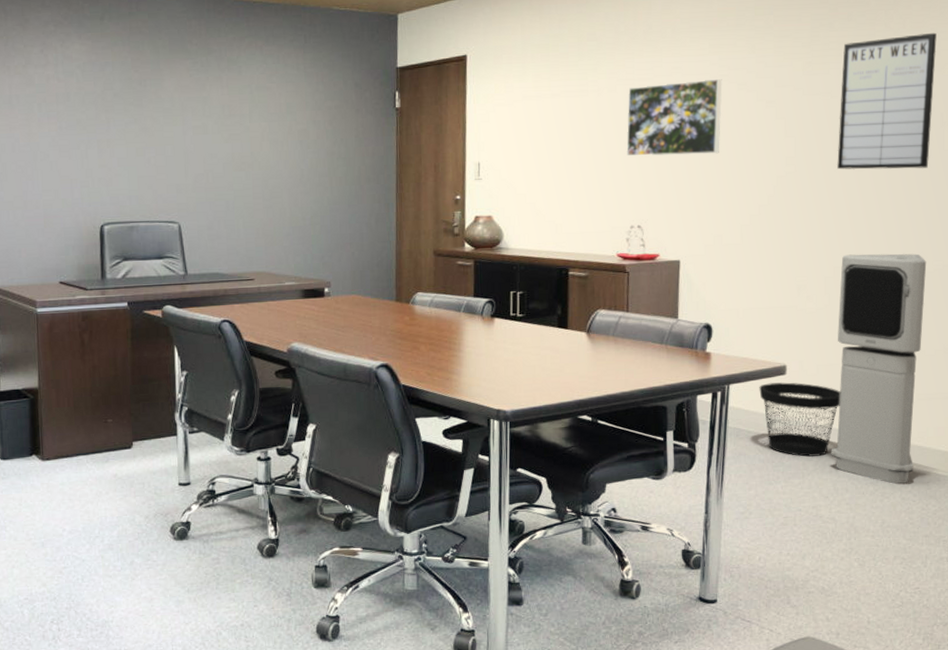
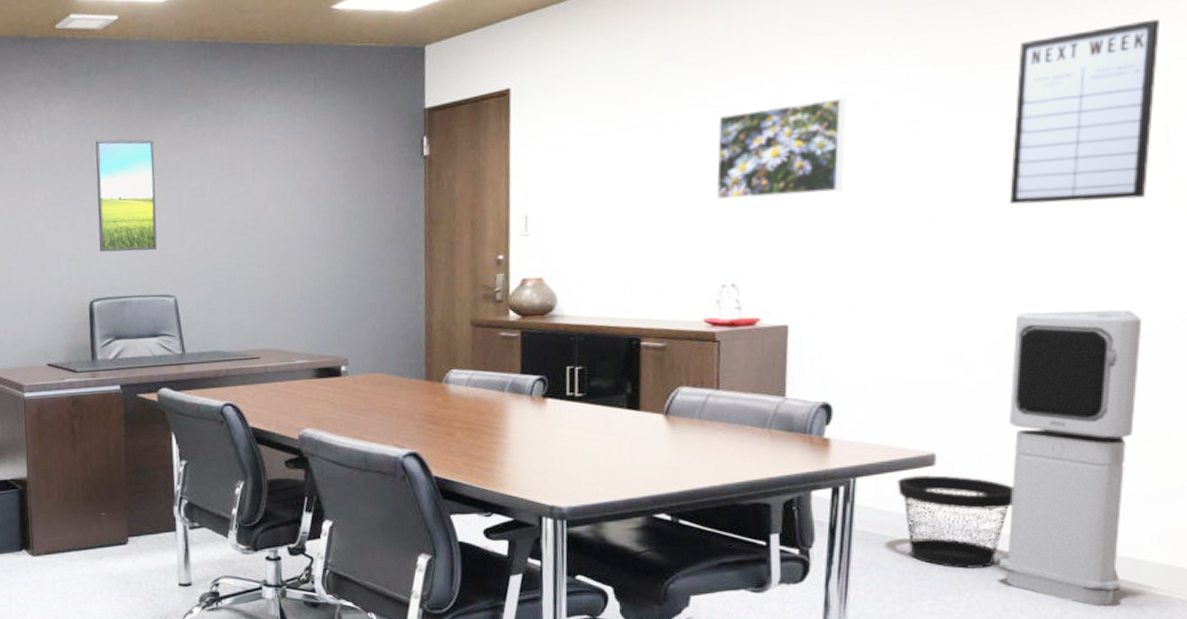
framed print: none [108,78,164,181] -> present [95,139,157,252]

